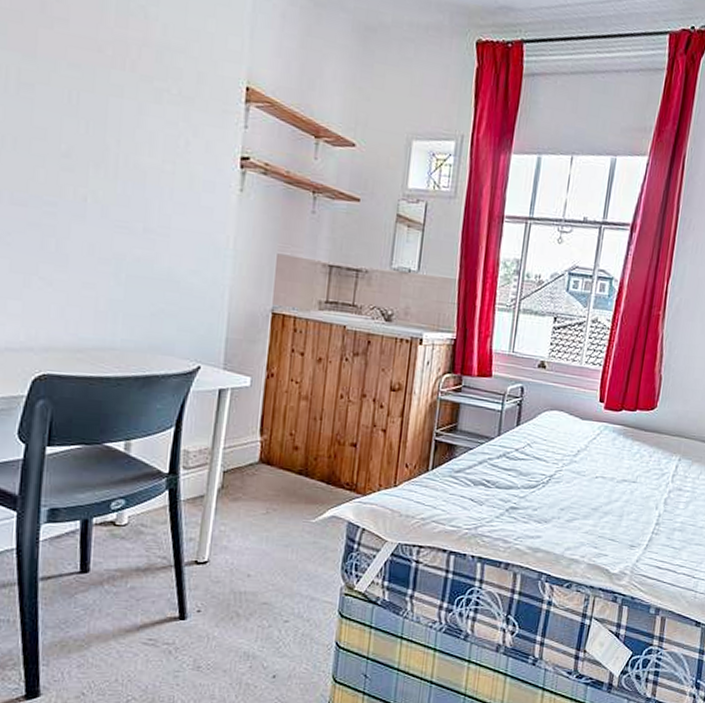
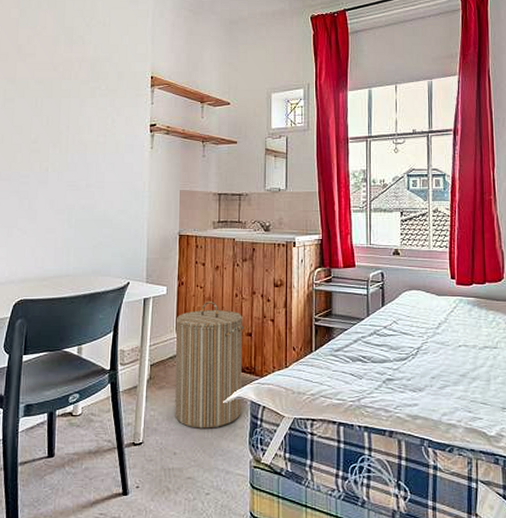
laundry hamper: none [251,399,347,550] -> present [175,300,243,429]

